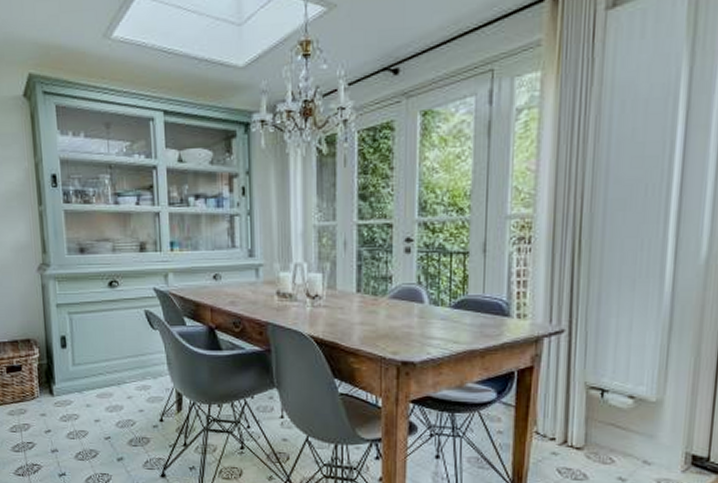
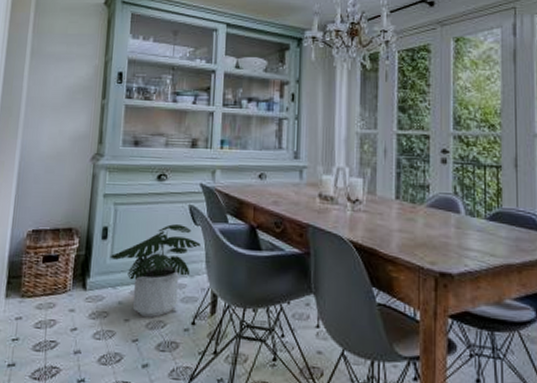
potted plant: none [72,330,160,417] -> present [110,224,201,317]

